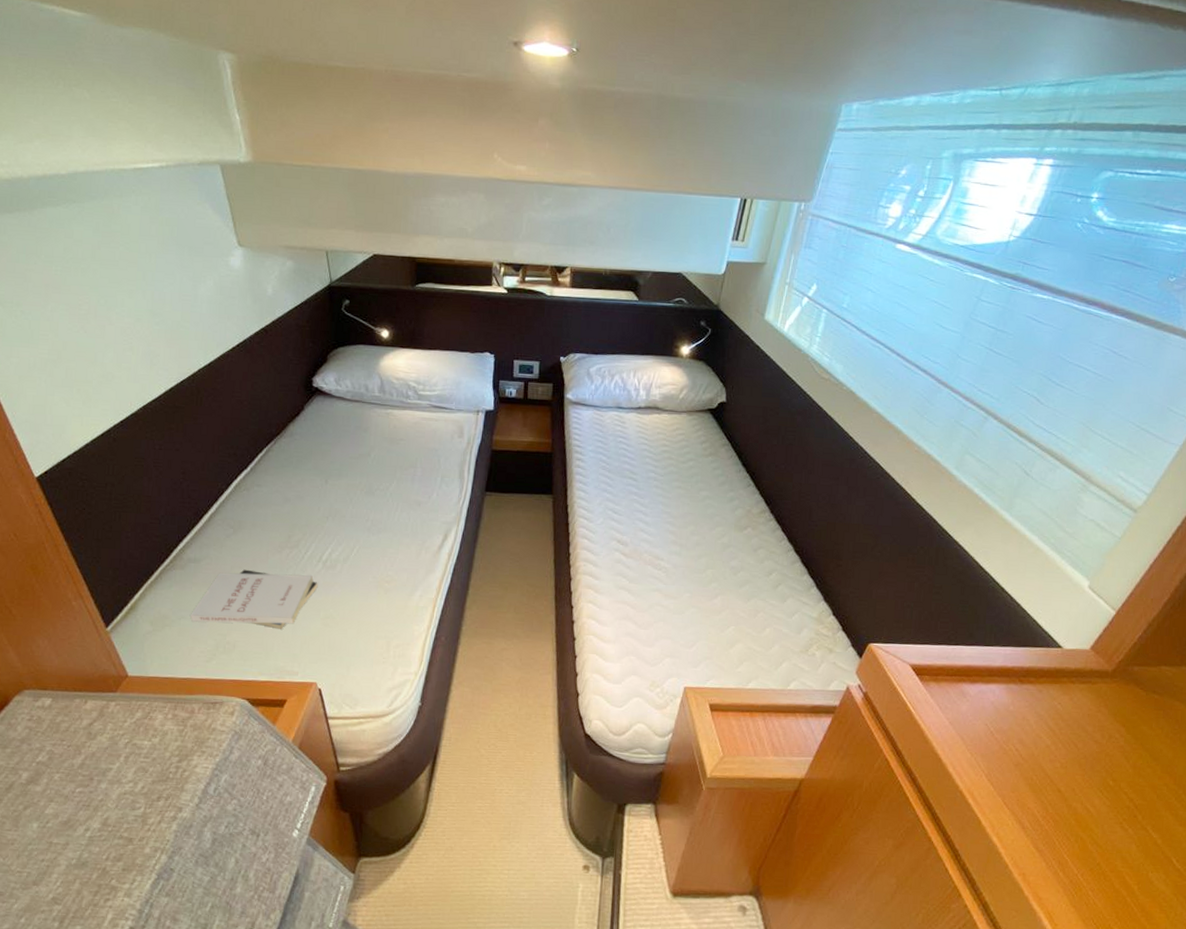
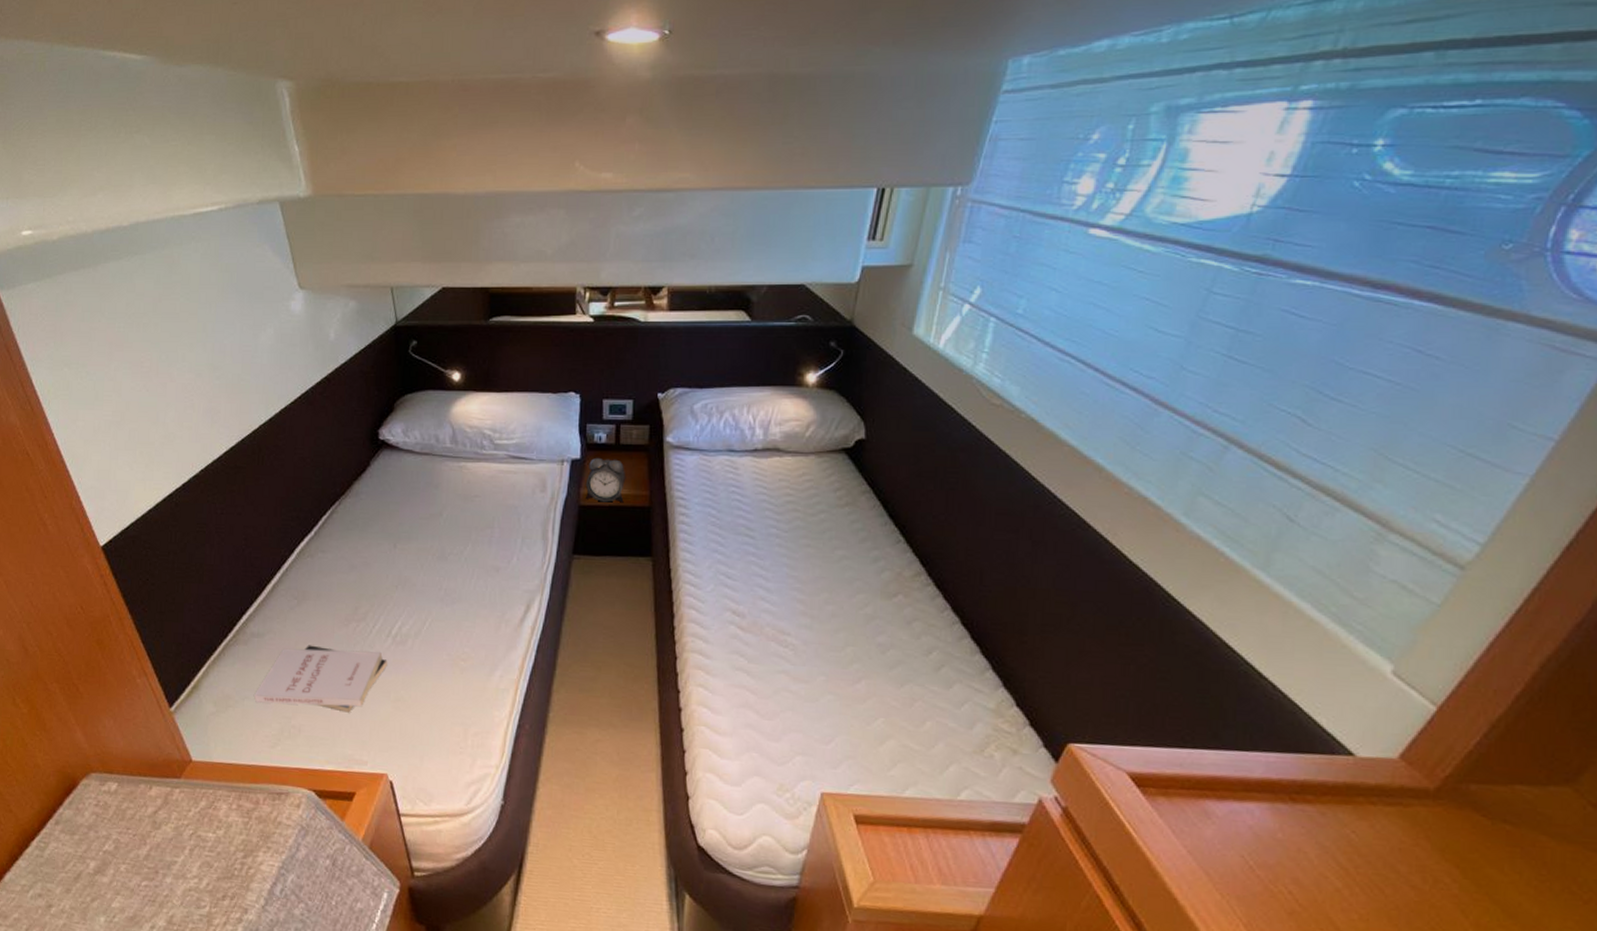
alarm clock: none [497,409,533,449] -> present [585,457,626,503]

